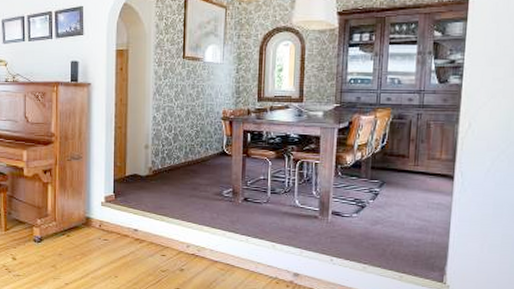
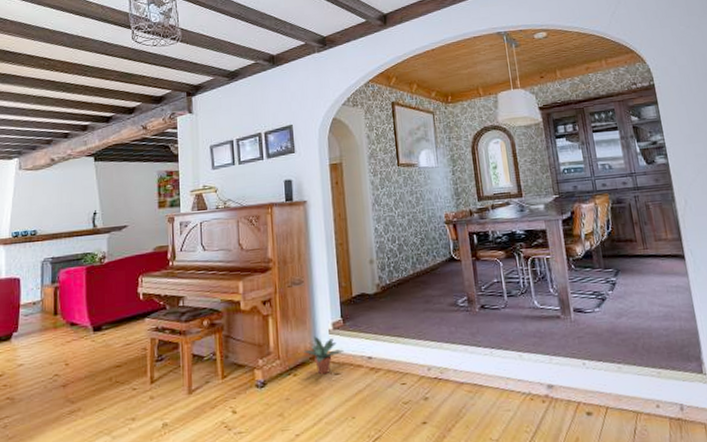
potted plant: none [77,206,113,239] -> present [303,336,344,375]

